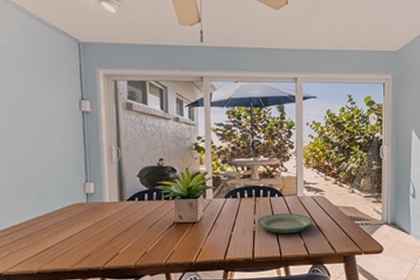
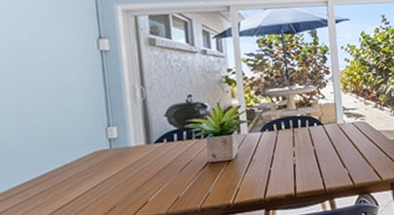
plate: present [258,213,313,234] -> none [297,142,356,165]

